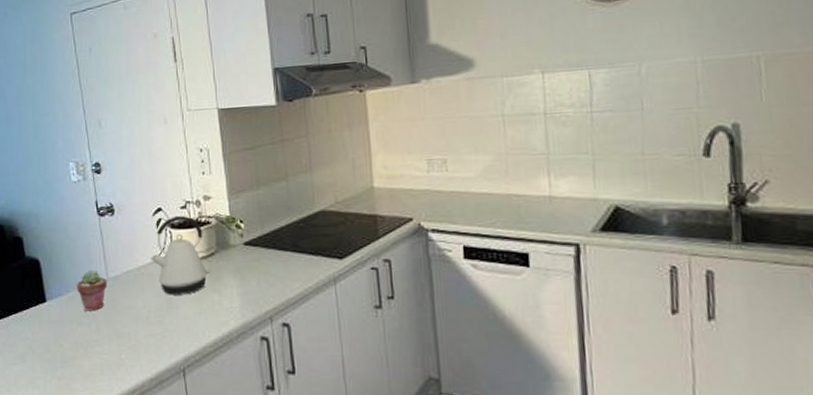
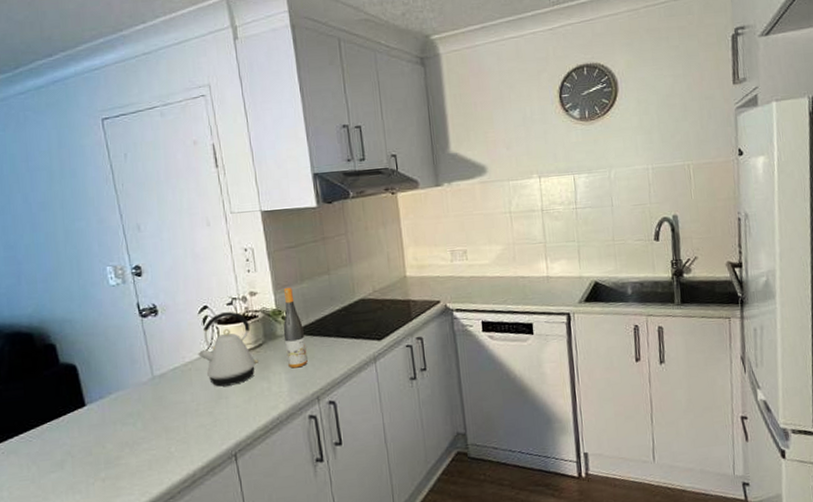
potted succulent: present [76,270,108,311] -> none [119,370,153,411]
wine bottle: none [236,192,261,283] -> present [283,287,308,369]

